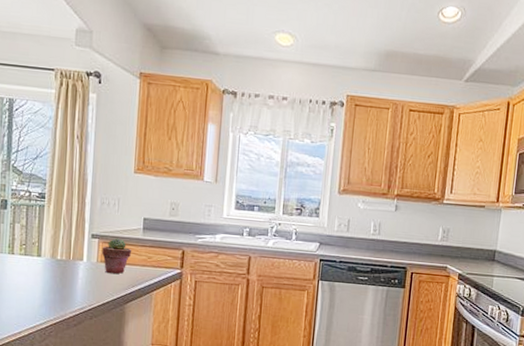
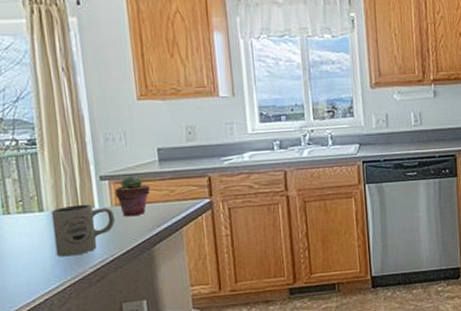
mug: none [45,255,99,300] -> present [51,204,115,257]

